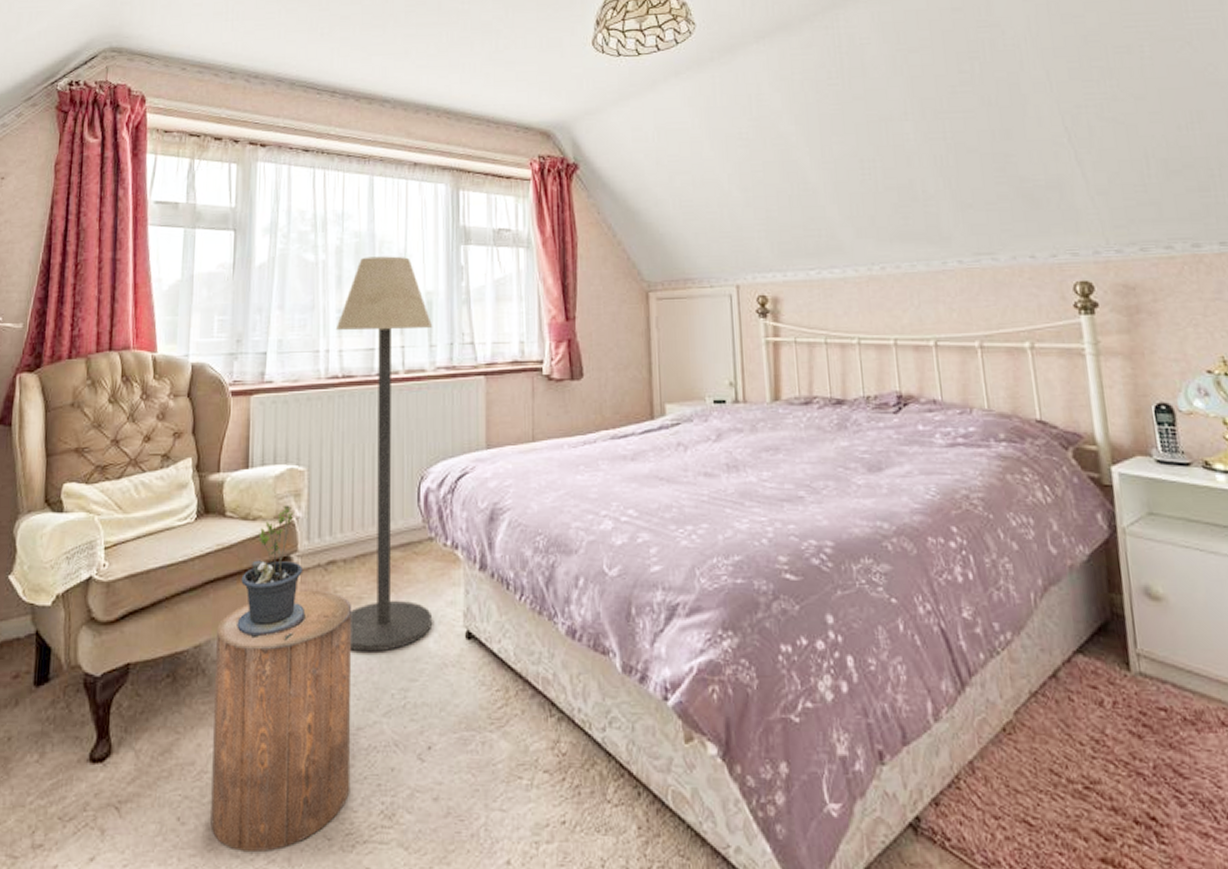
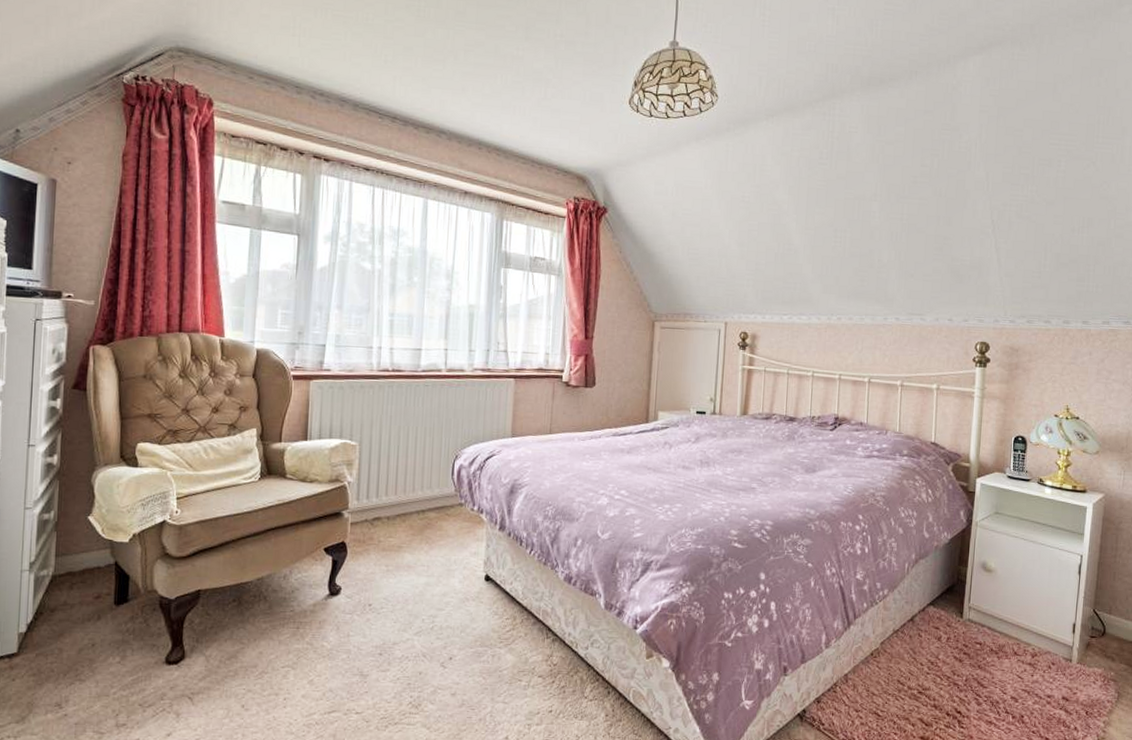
stool: present [210,590,352,853] -> none [270,539,393,731]
potted plant: present [237,505,306,642] -> none [294,471,354,578]
floor lamp: present [335,256,433,652] -> none [388,270,473,588]

